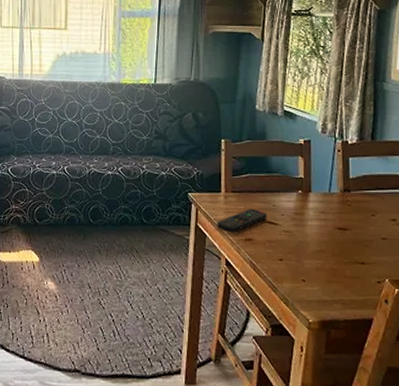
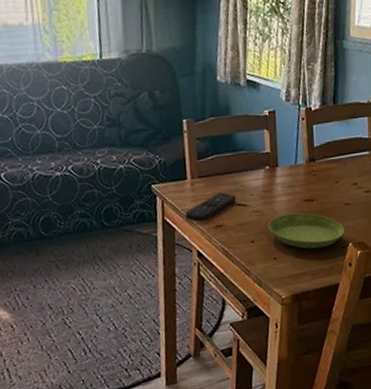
saucer: none [298,239,381,279] -> present [268,212,345,249]

